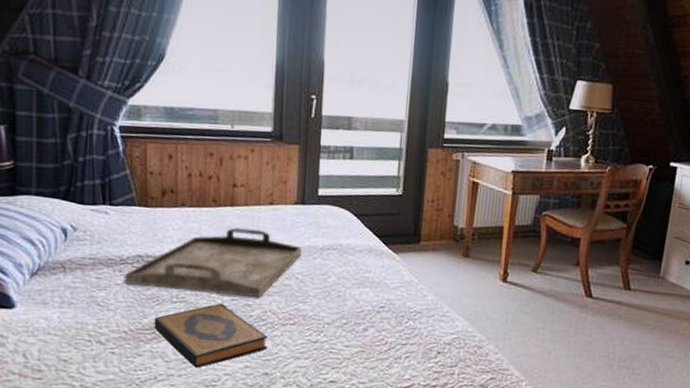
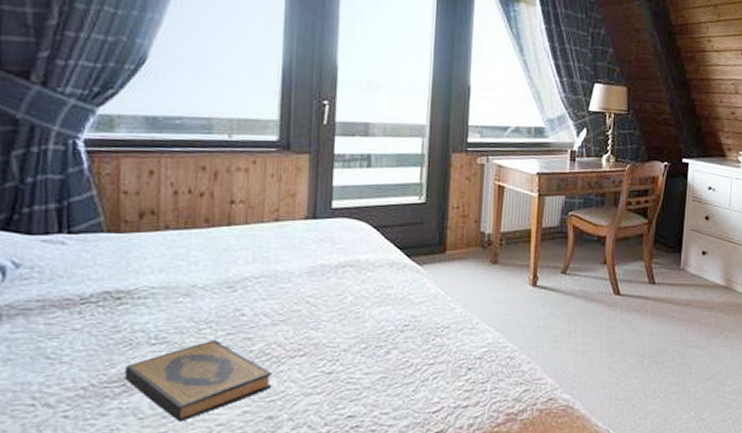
serving tray: present [124,227,302,297] -> none [84,250,313,330]

